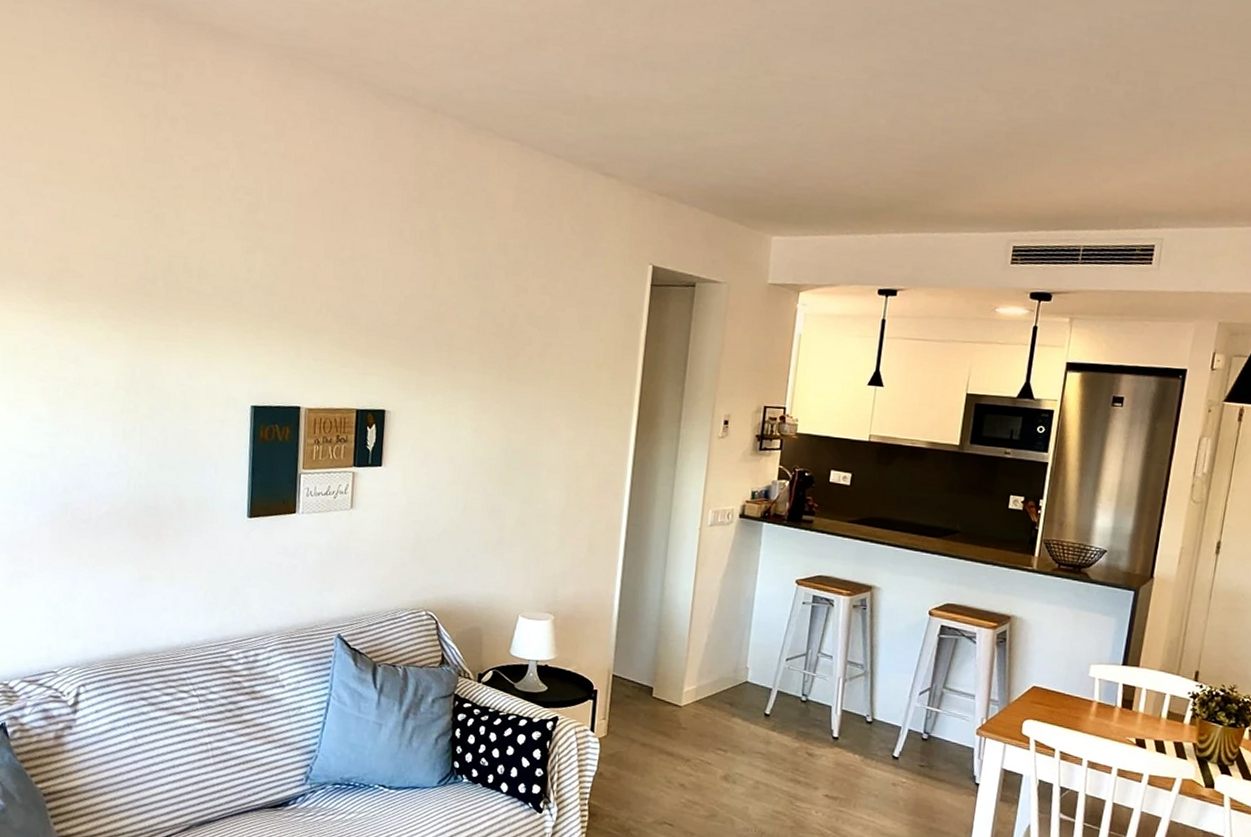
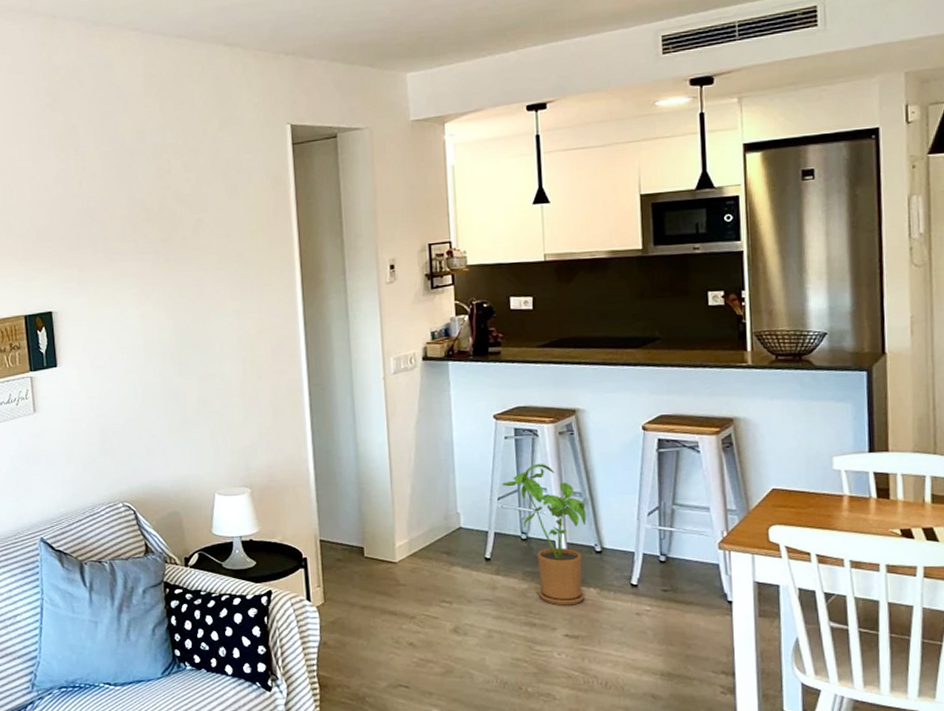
house plant: none [792,631,865,769] -> present [502,463,587,606]

